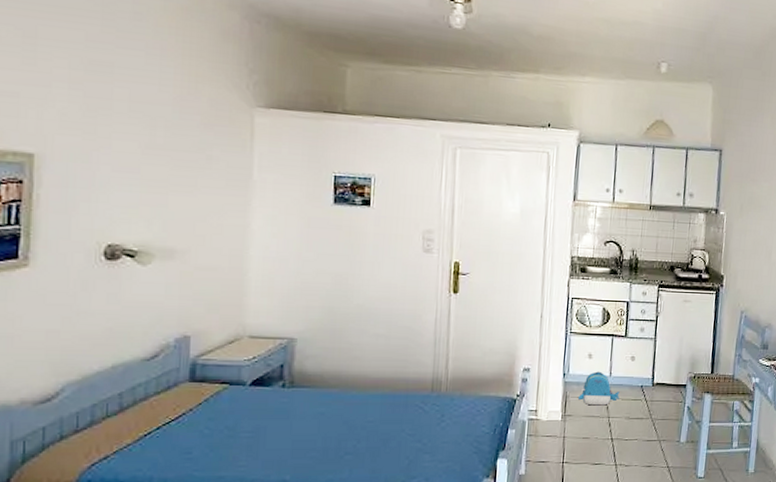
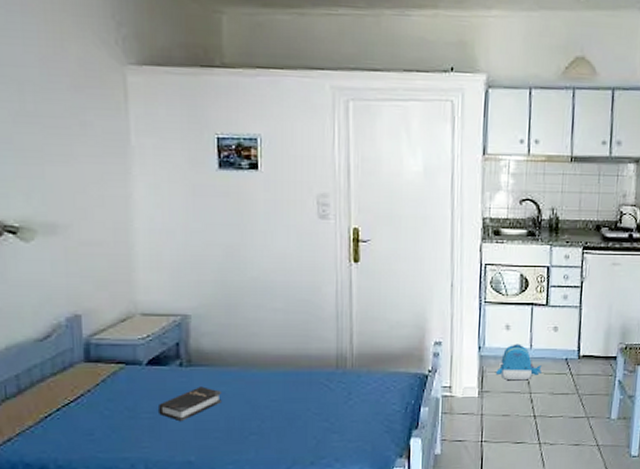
hardback book: none [258,407,322,441] -> present [159,386,223,422]

